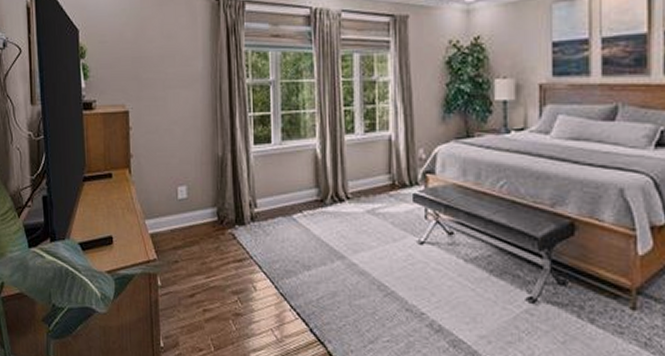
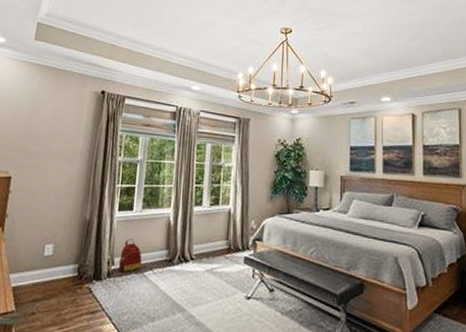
backpack: none [261,177,289,216] -> present [118,239,142,273]

